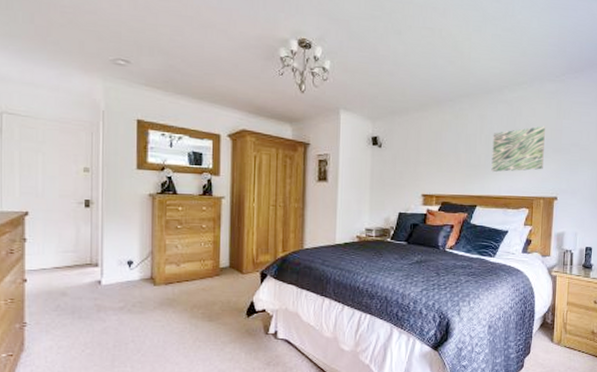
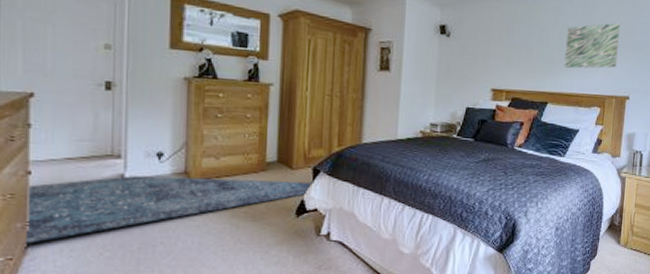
rug: none [19,282,262,343] -> present [21,176,314,245]

